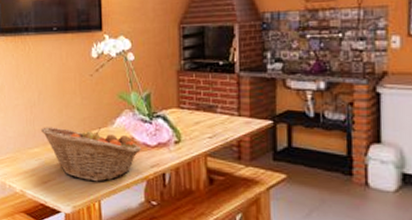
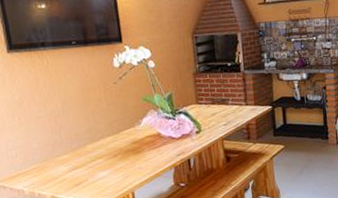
fruit basket: present [40,127,141,182] -> none [67,128,167,177]

